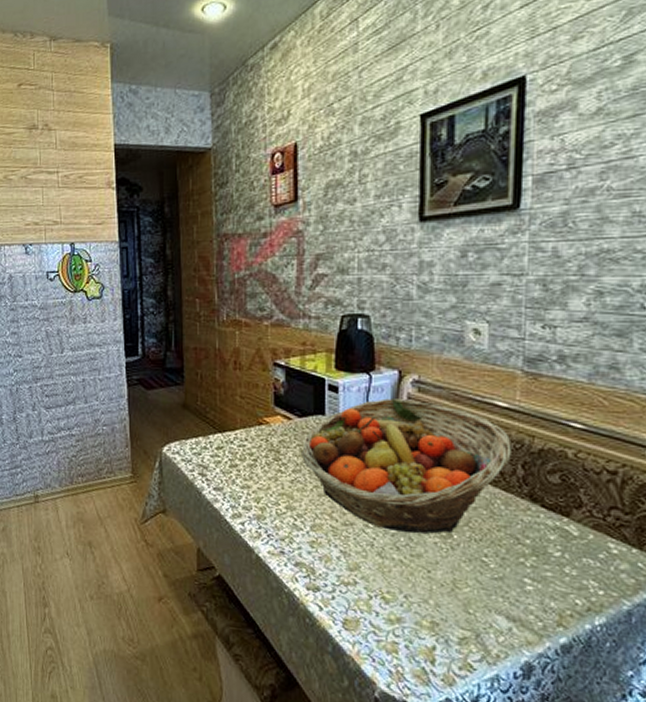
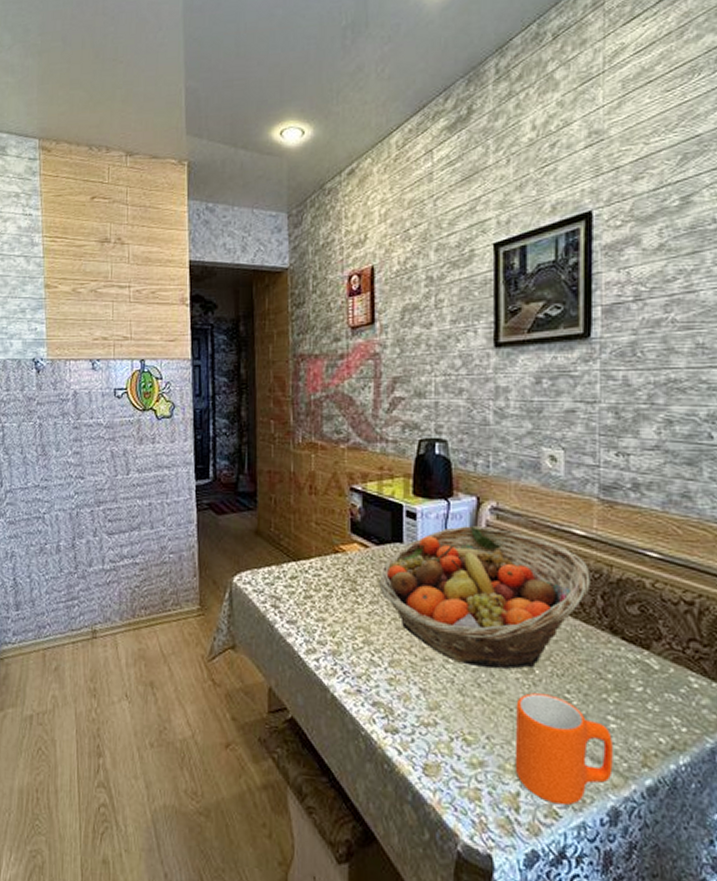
mug: none [431,556,529,660] -> present [515,693,613,806]

